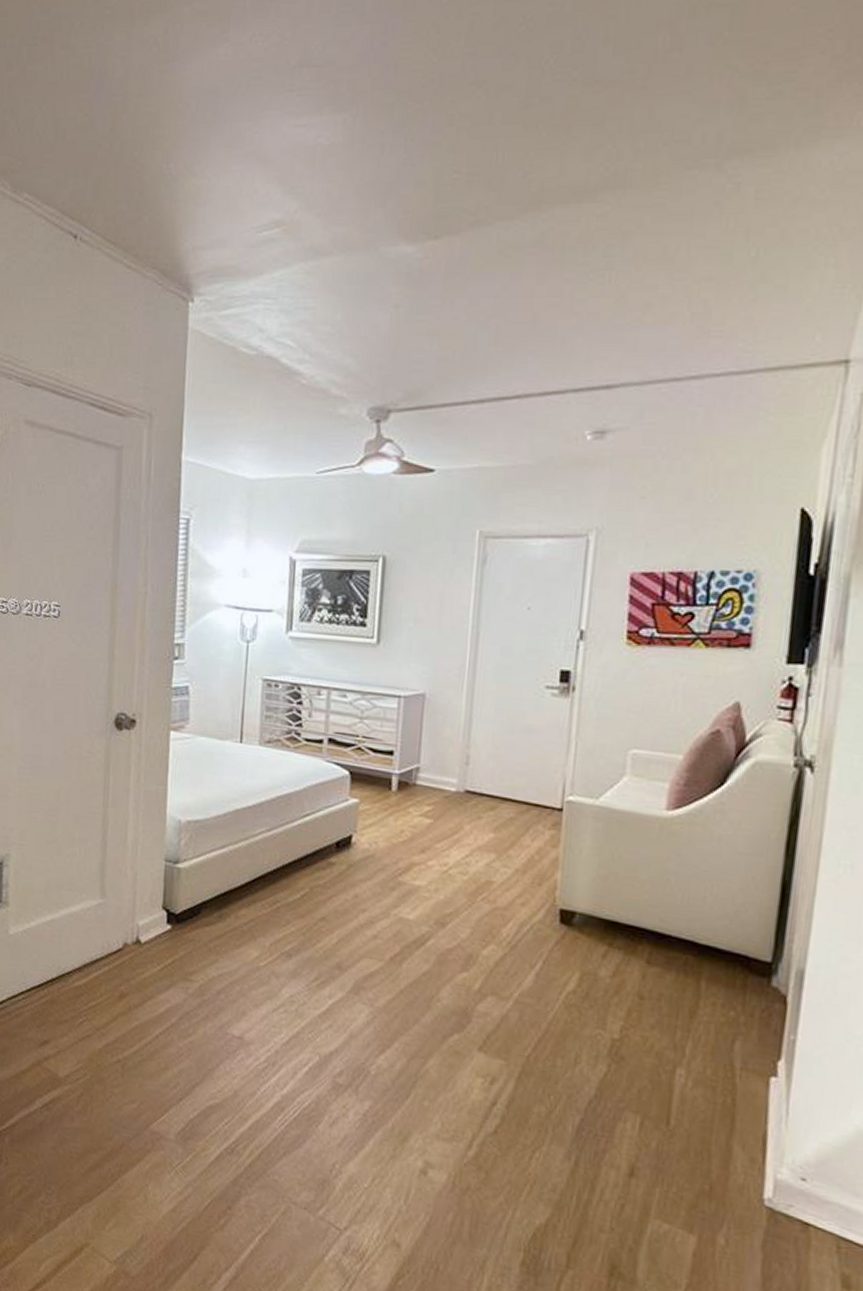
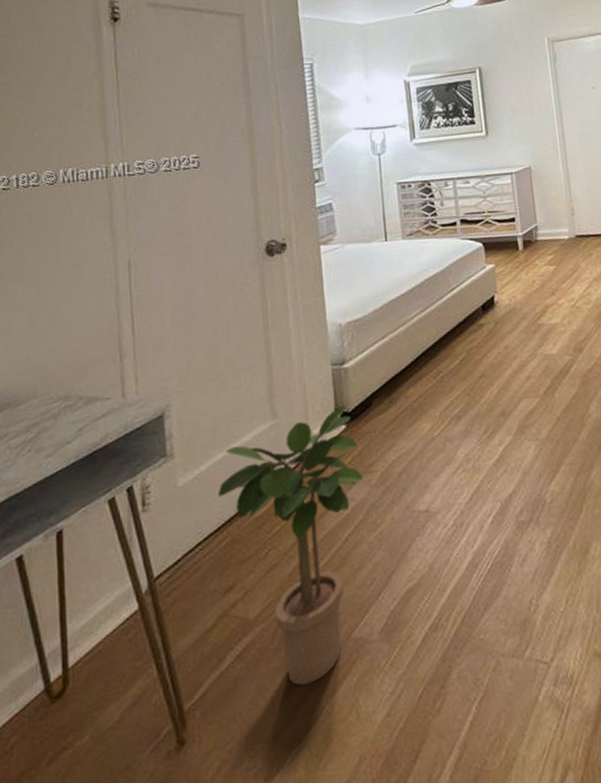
potted plant: none [43,905,181,1155] -> present [217,406,363,686]

